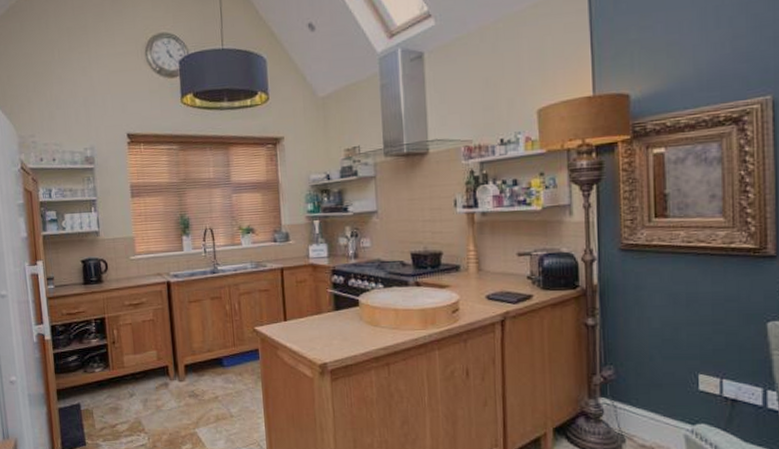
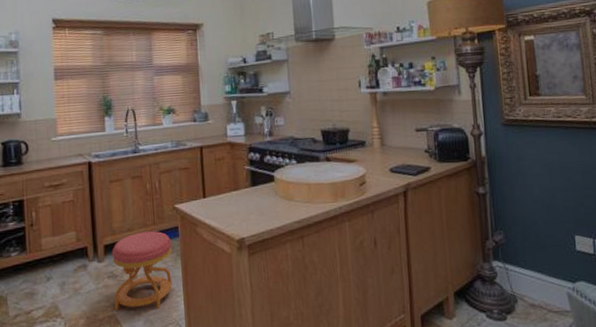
stool: none [192,353,253,429] -> present [112,231,172,310]

